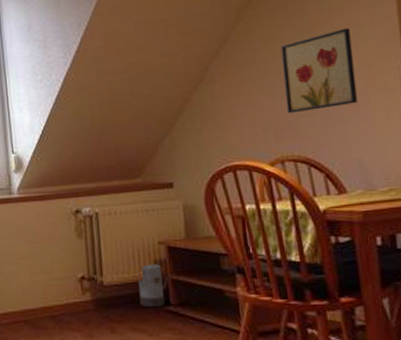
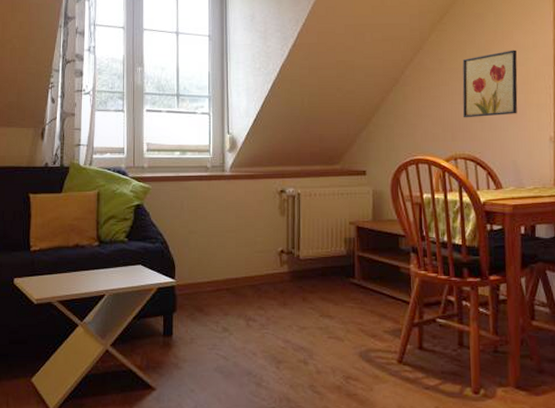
watering can: present [136,262,169,308] -> none [328,240,356,280]

